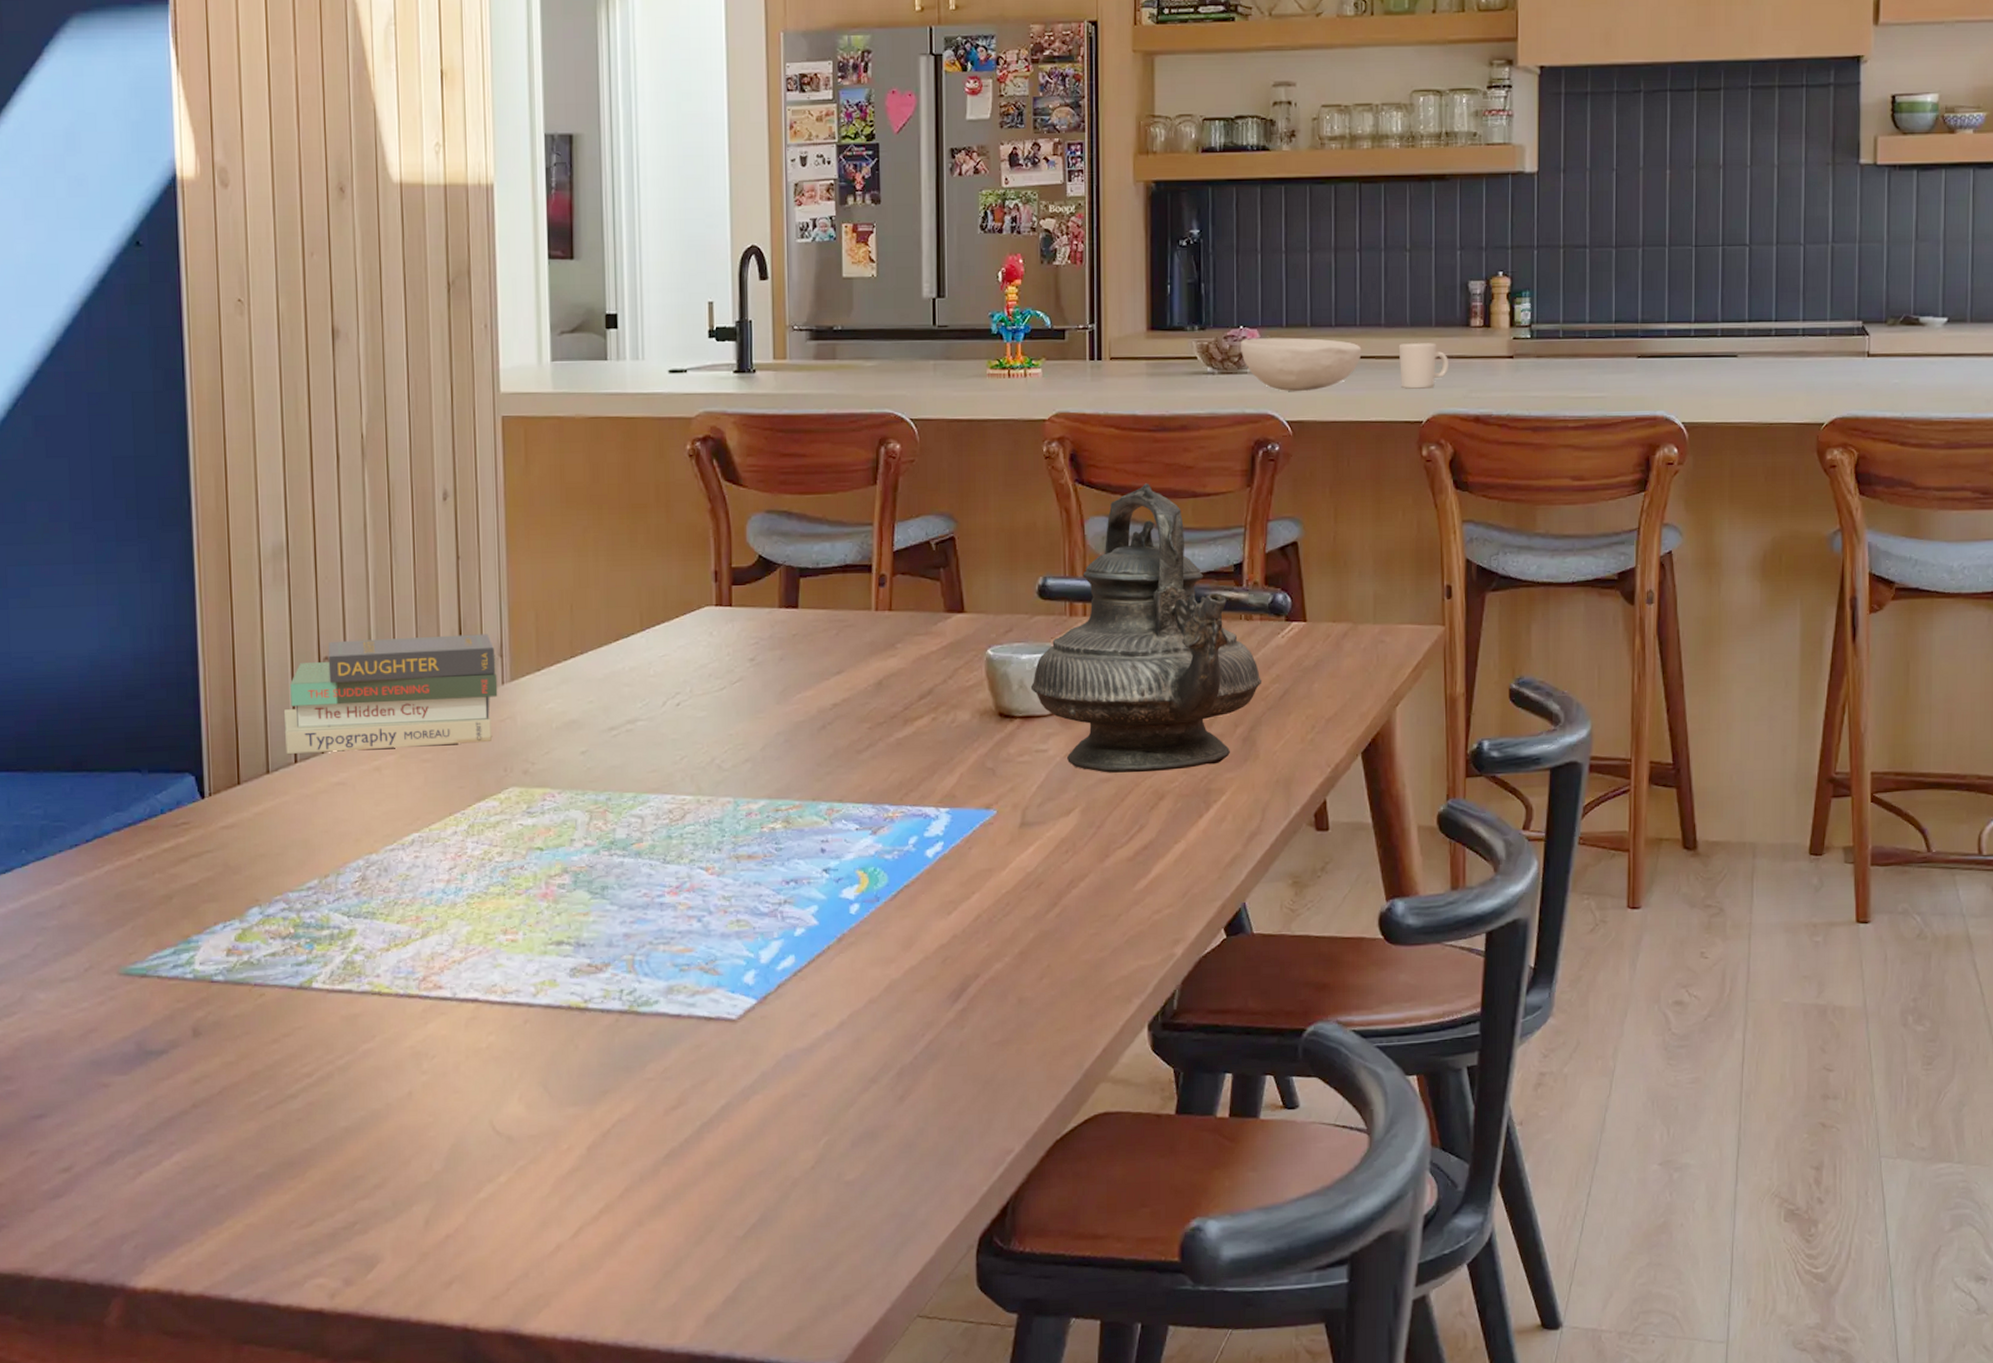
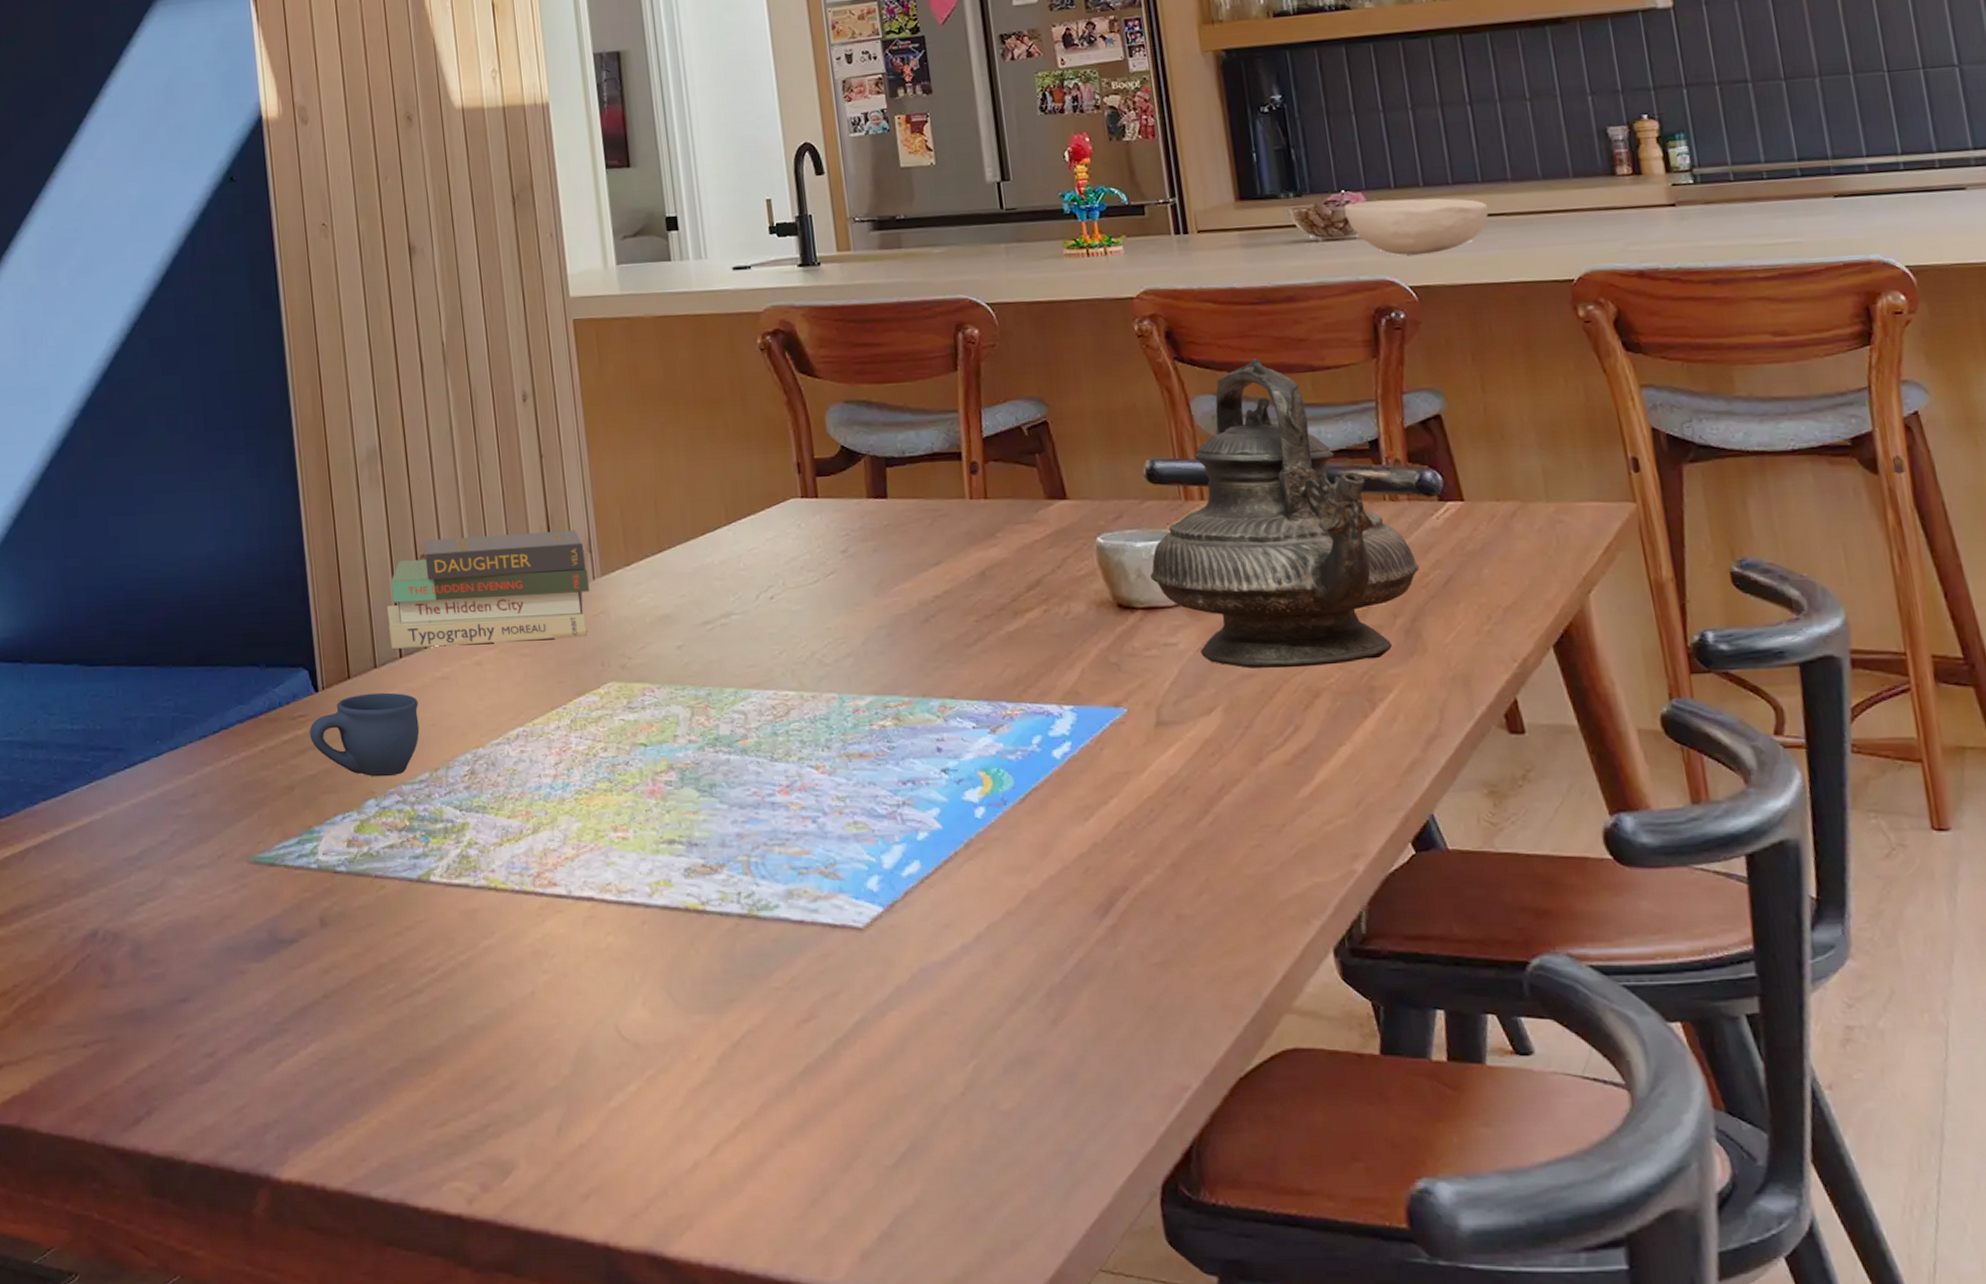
cup: none [192,798,311,885] -> present [309,692,420,777]
mug: present [1398,343,1449,389] -> none [1532,195,1598,246]

